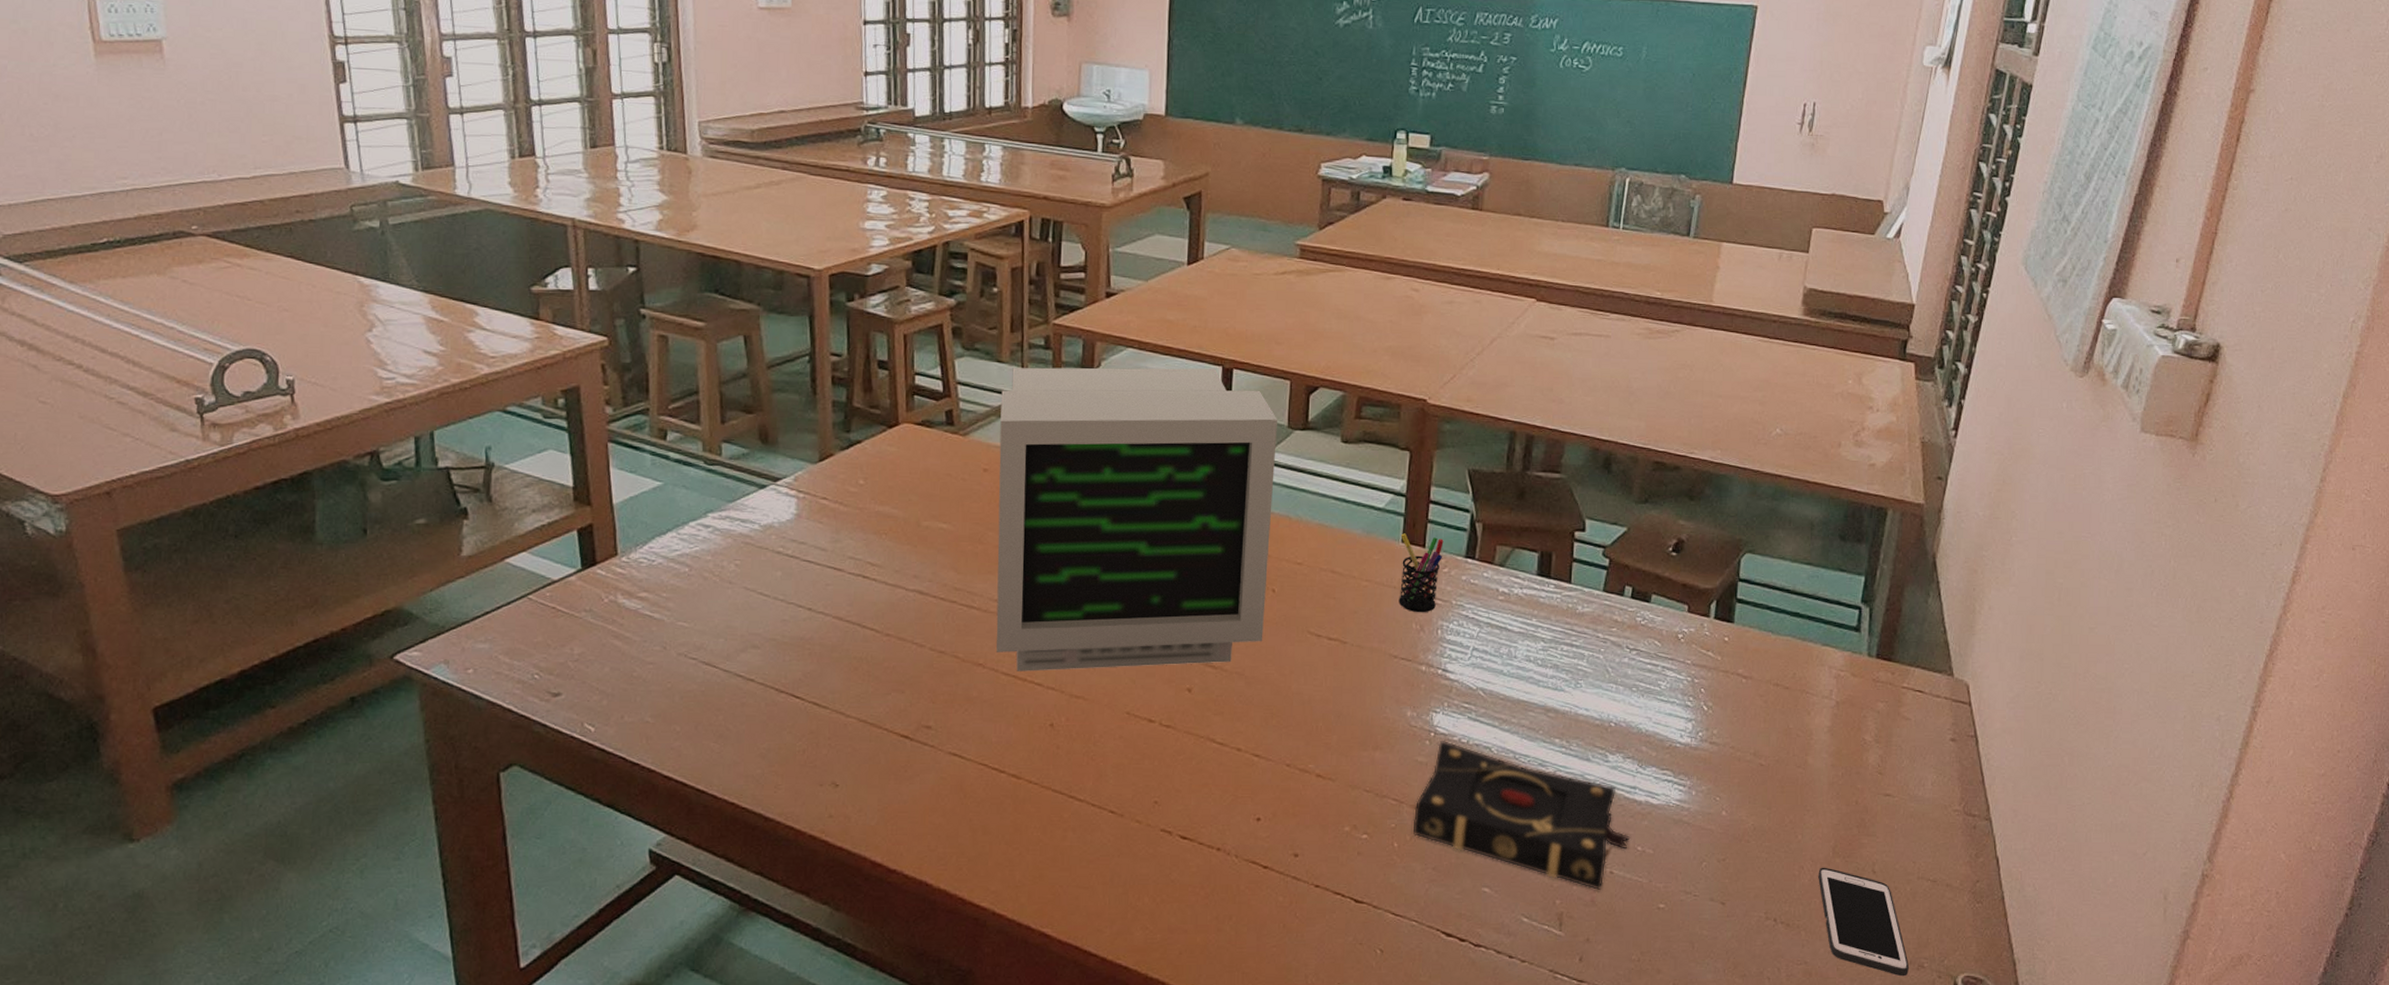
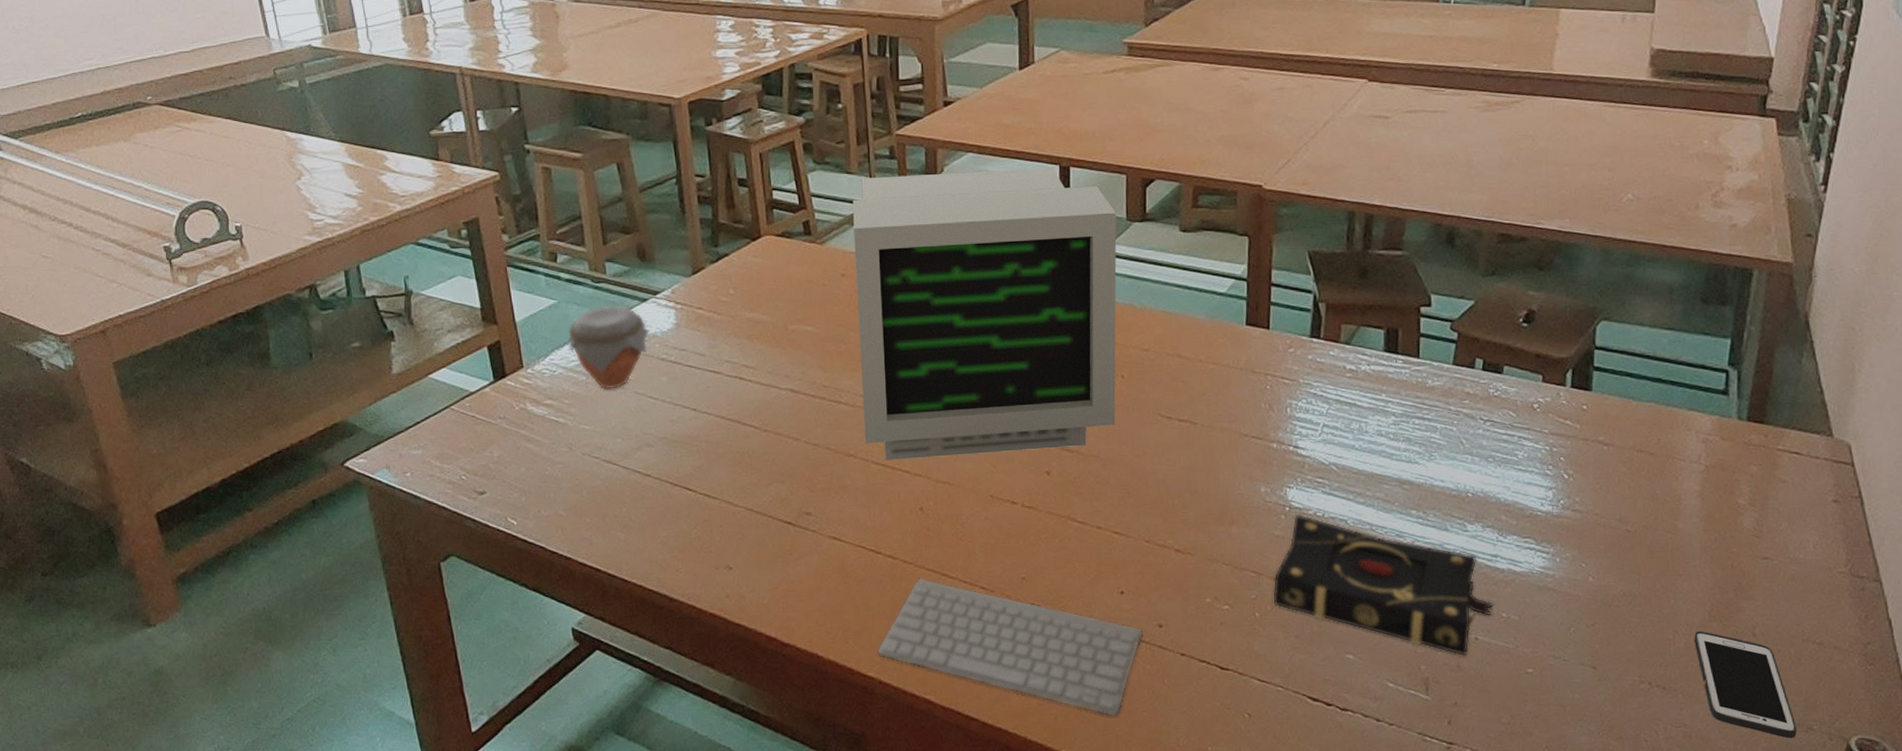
jar: none [671,490,767,583] -> present [567,305,650,390]
keyboard: none [993,800,1279,952] -> present [877,578,1144,716]
pen holder: present [1398,533,1444,613] -> none [1244,316,1288,393]

